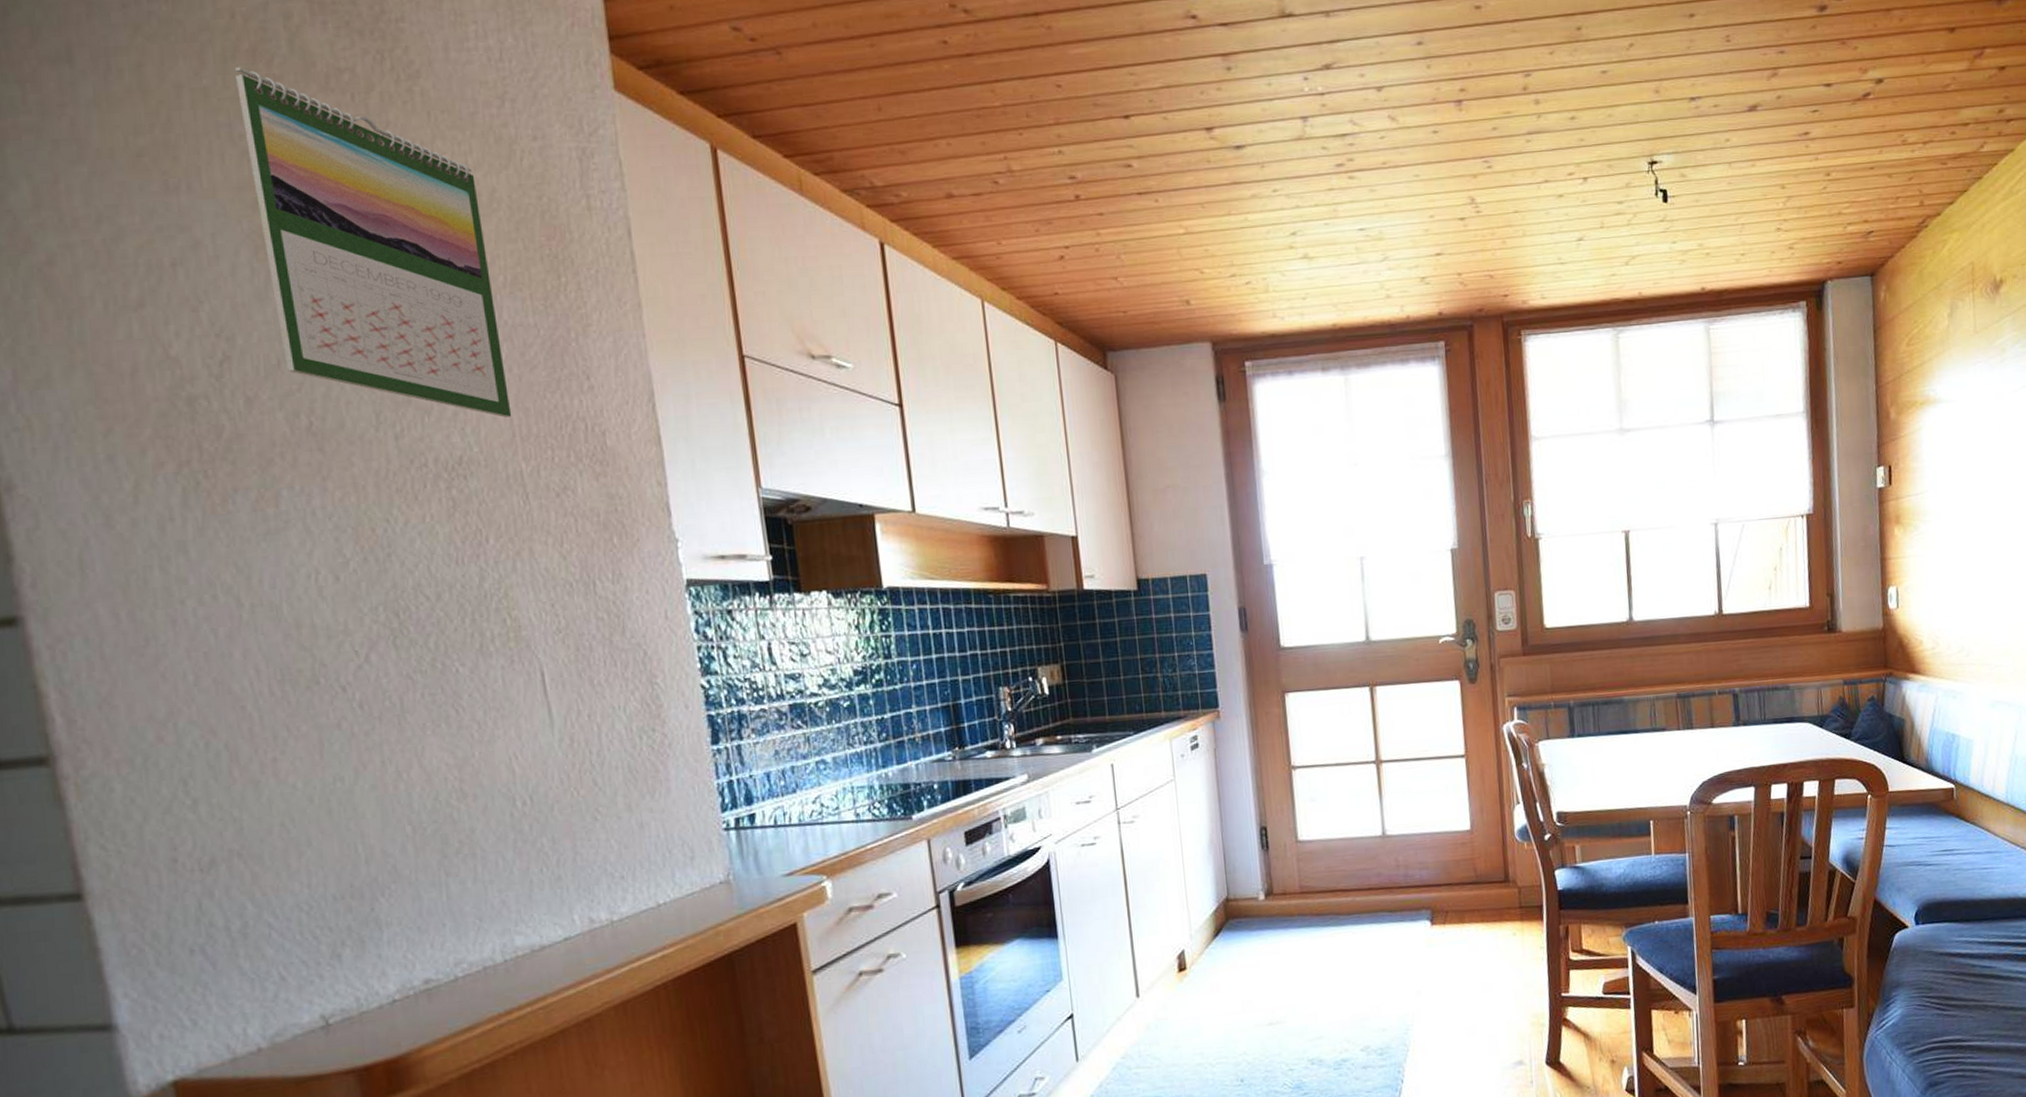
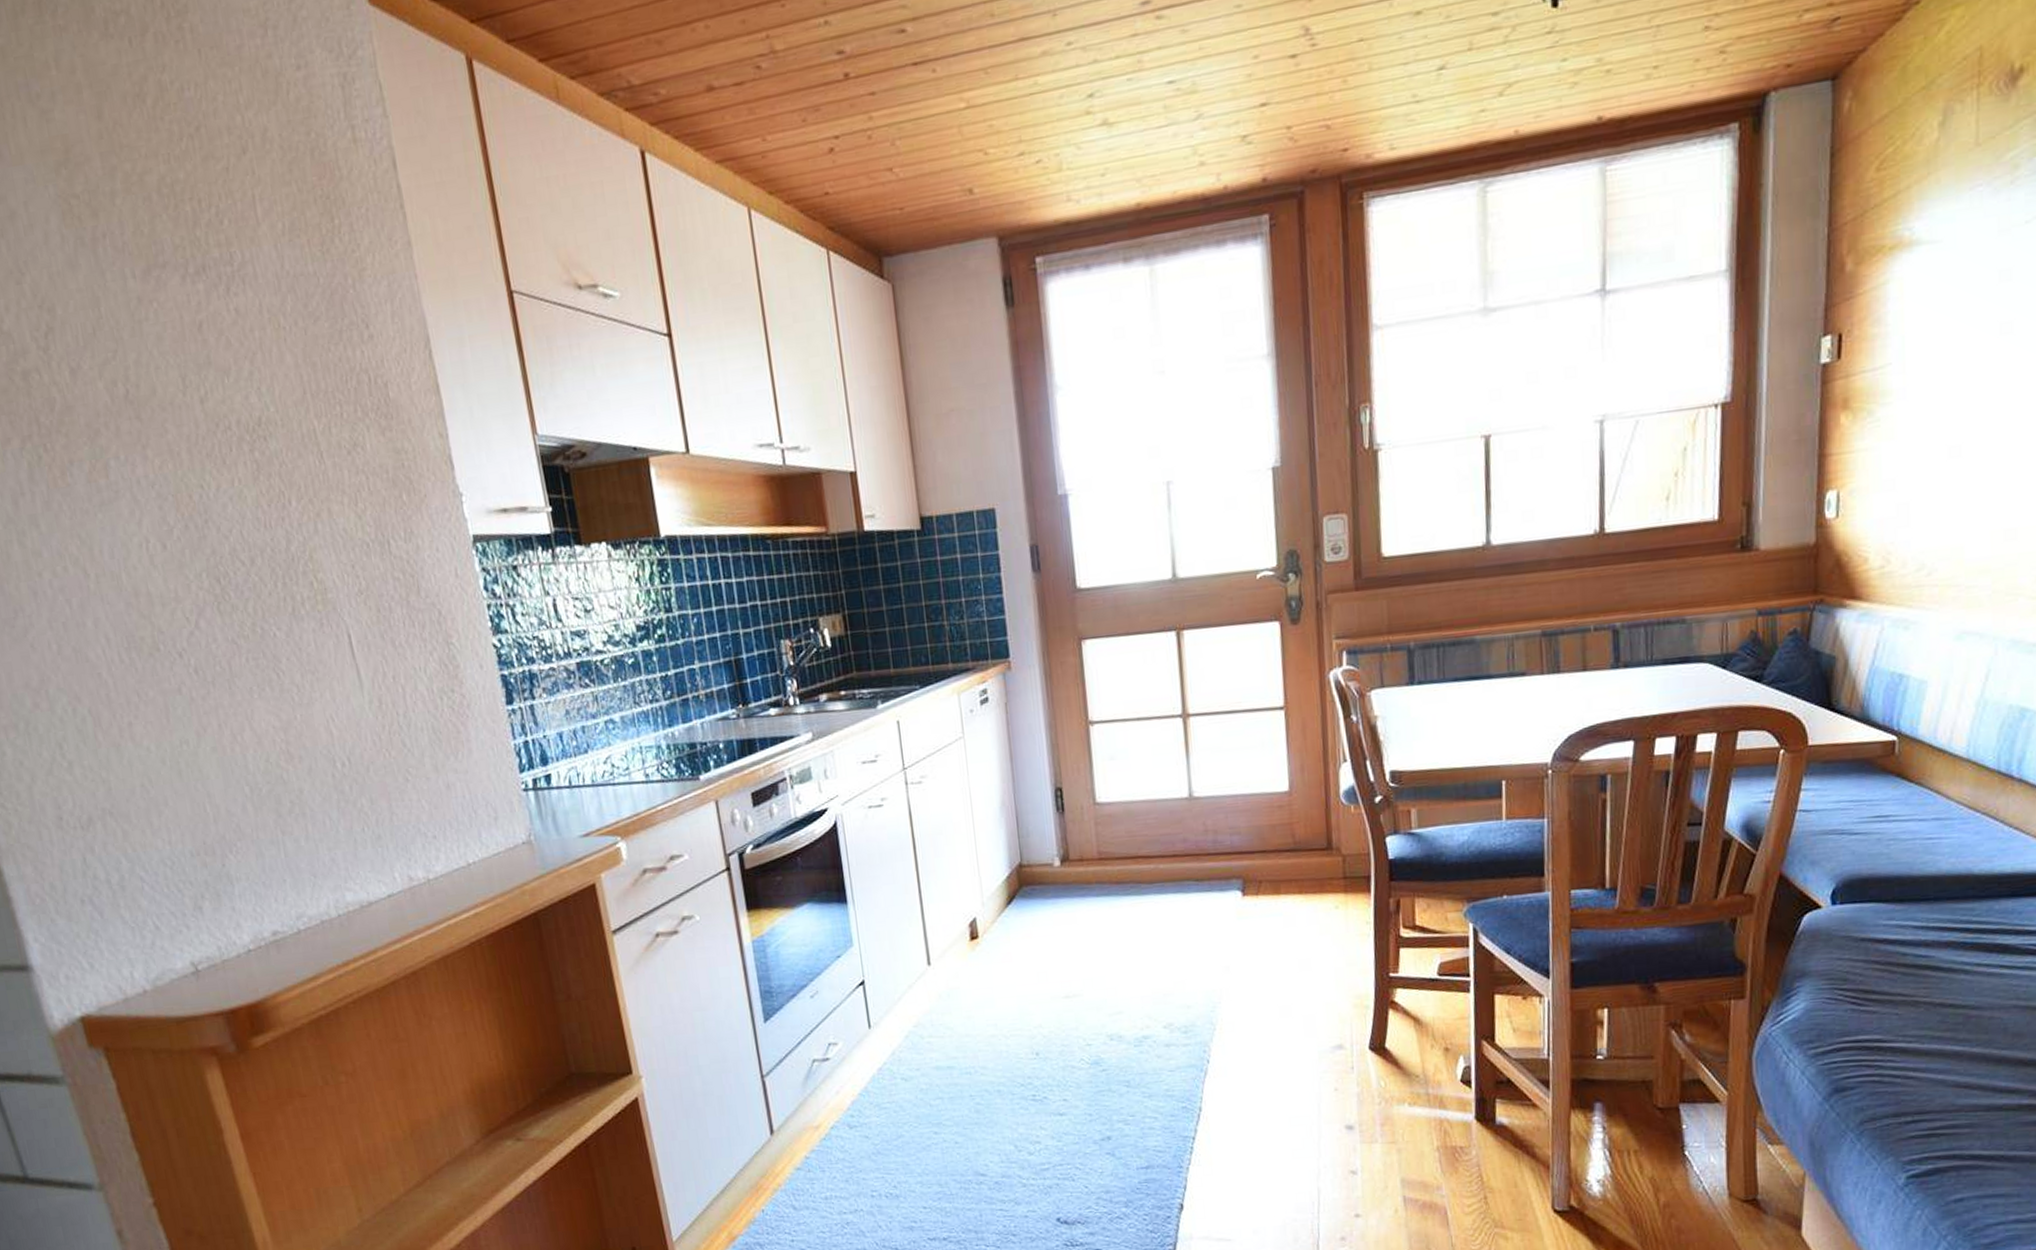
calendar: present [235,66,512,418] -> none [25,20,302,374]

